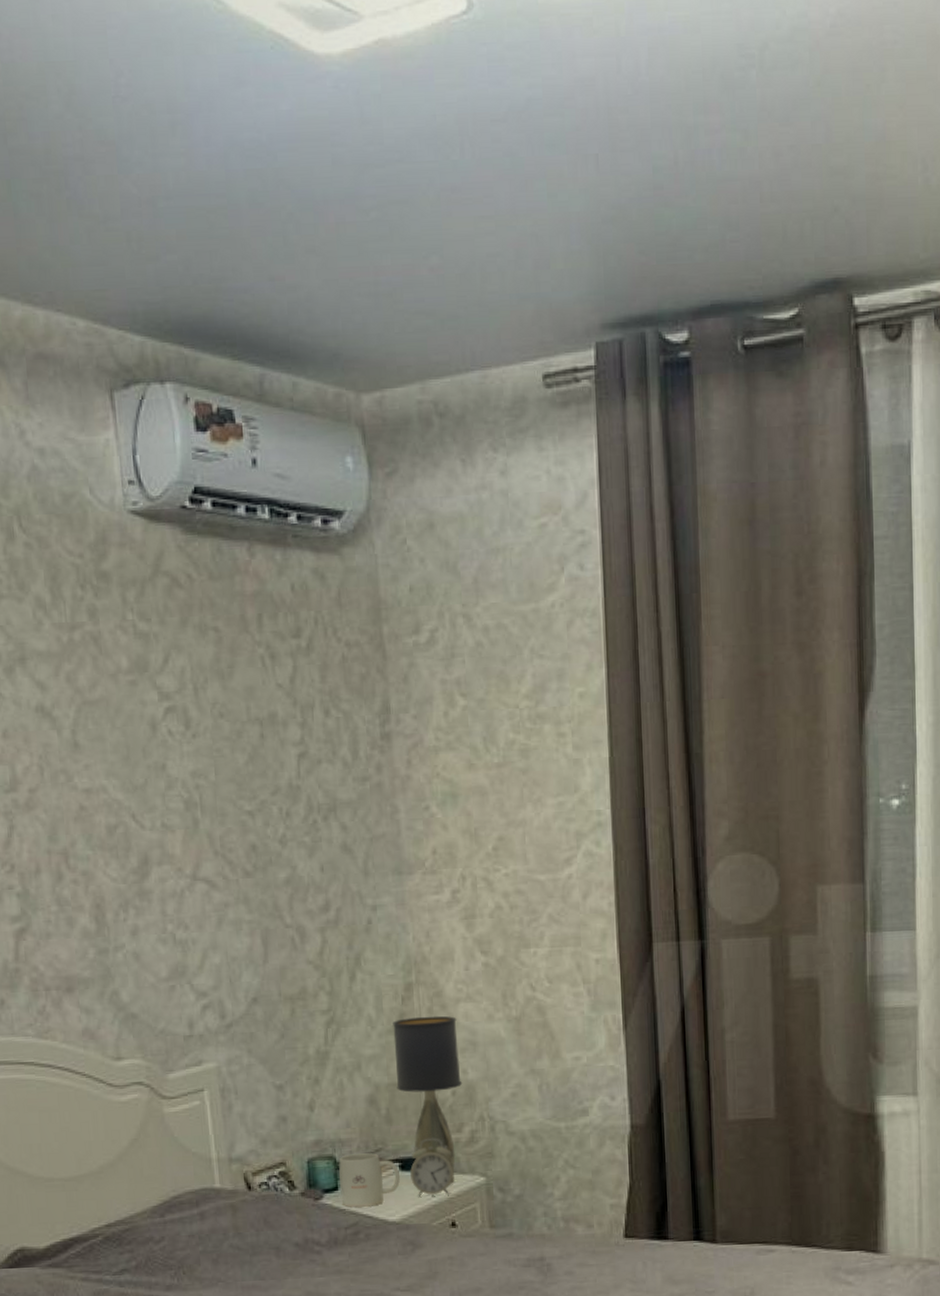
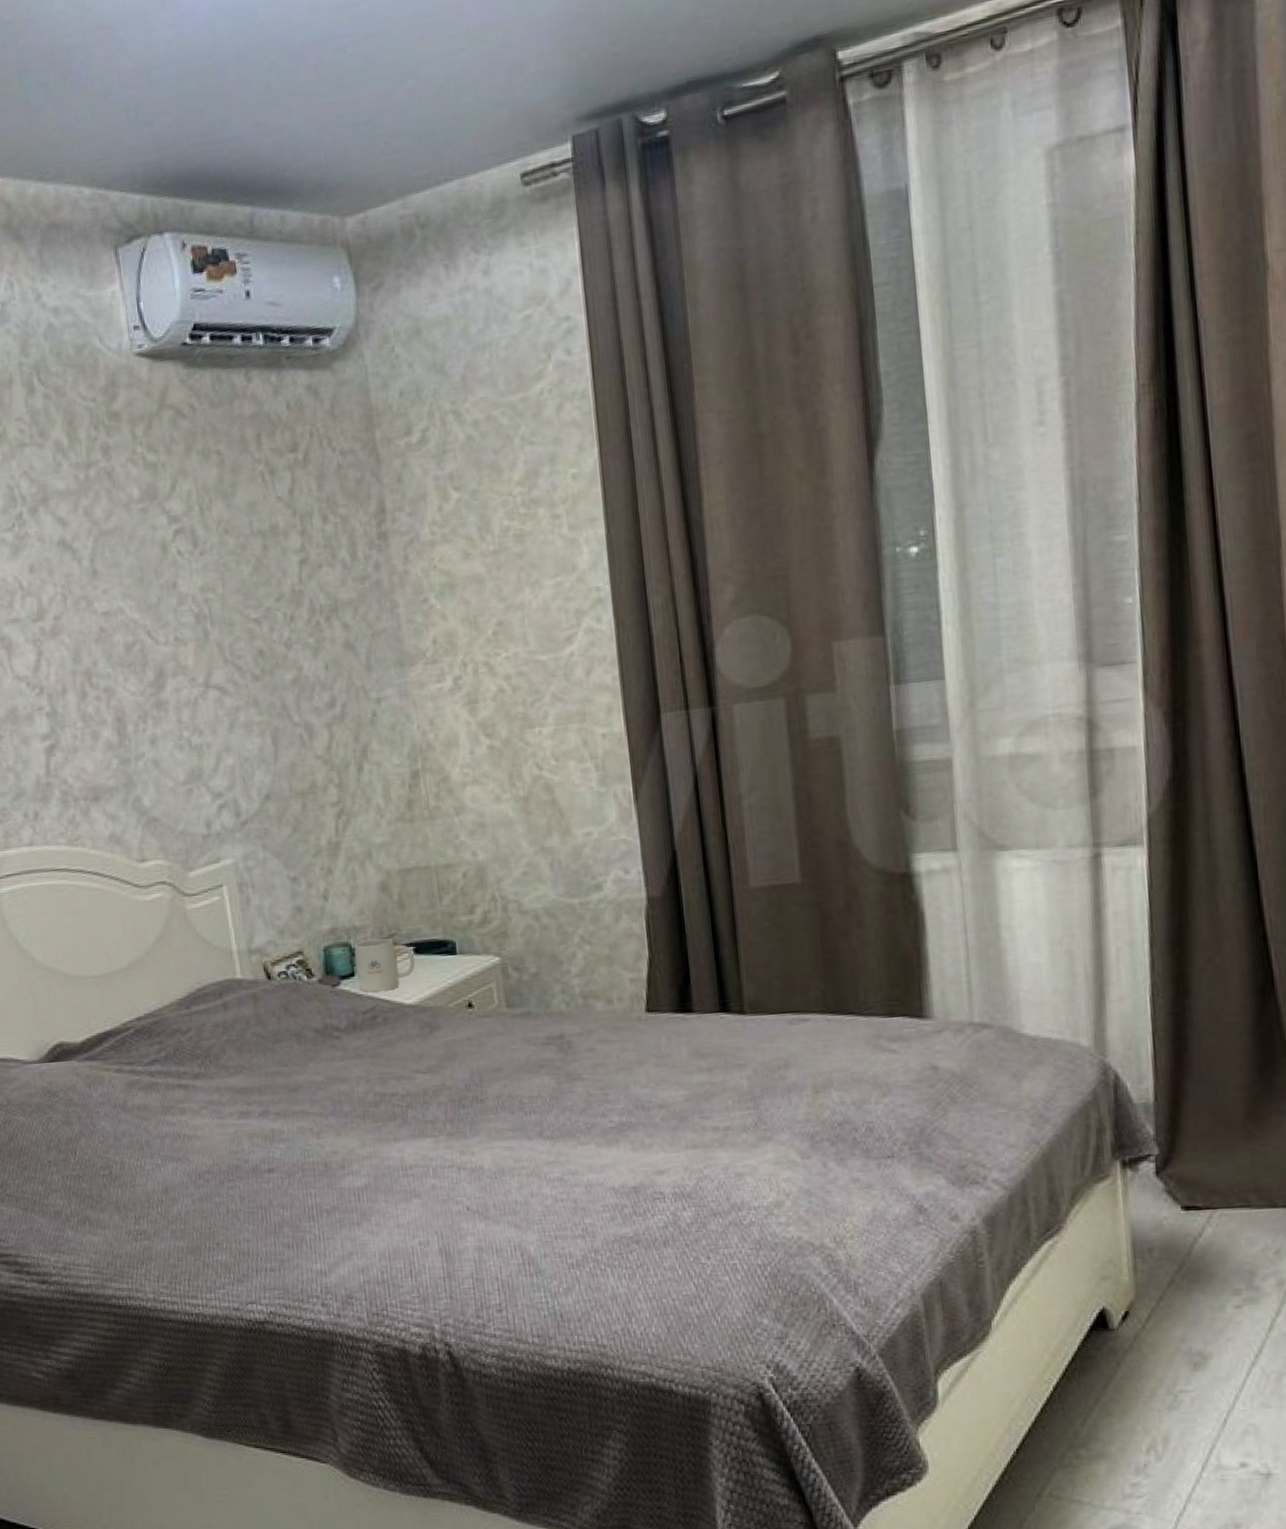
table lamp: present [393,1015,463,1183] -> none [401,800,473,964]
alarm clock: present [410,1138,454,1197] -> none [424,920,468,979]

